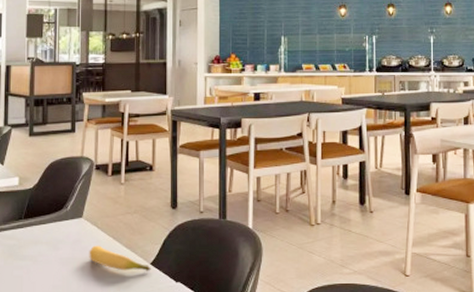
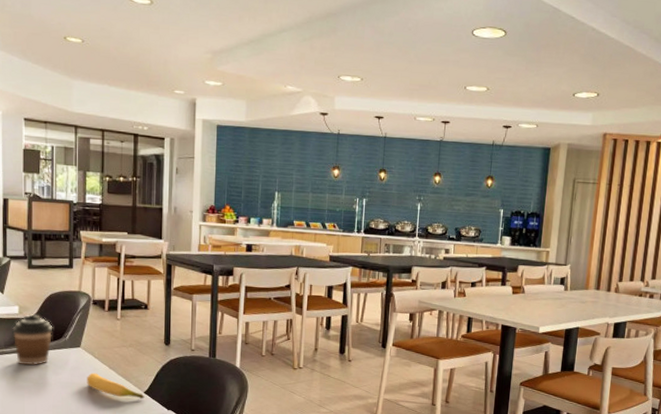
coffee cup: none [12,186,54,242] -> present [12,315,53,366]

